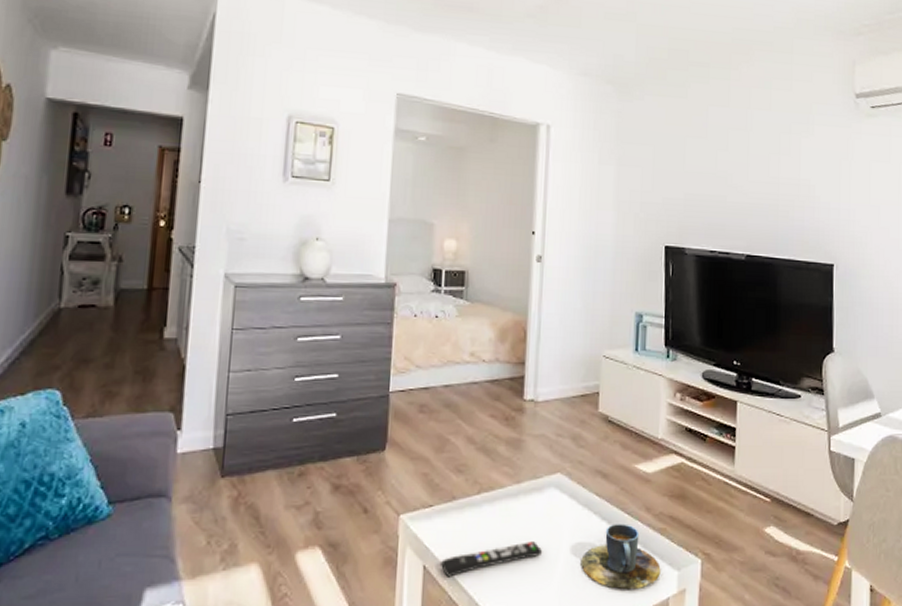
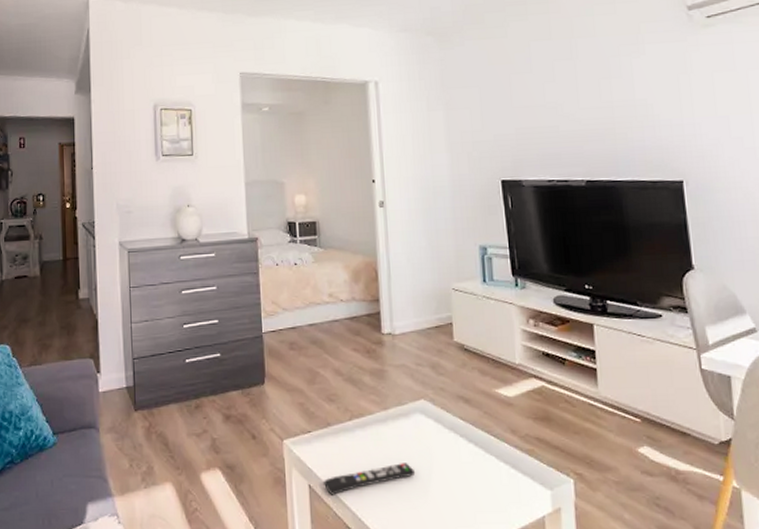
cup: present [581,524,661,590] -> none [452,445,533,508]

